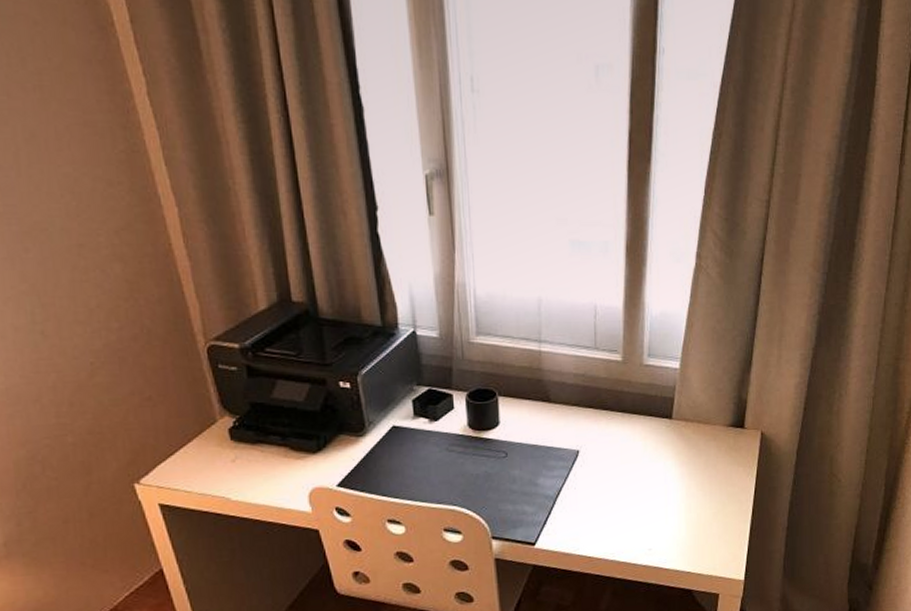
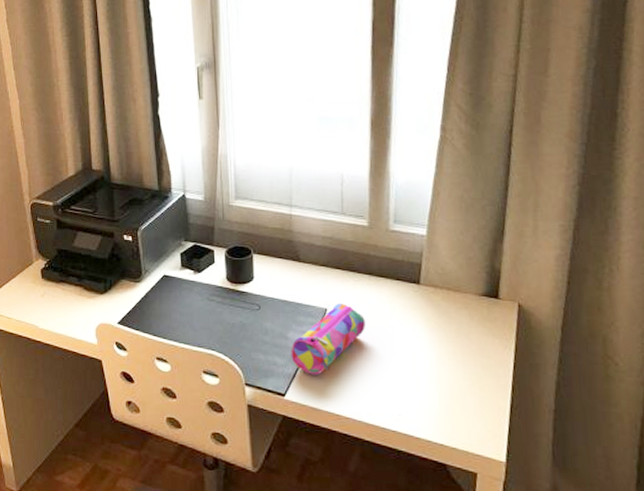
pencil case: none [541,444,618,520] -> present [291,304,365,375]

